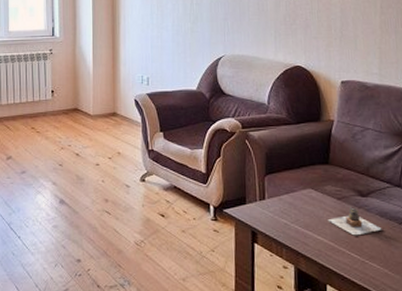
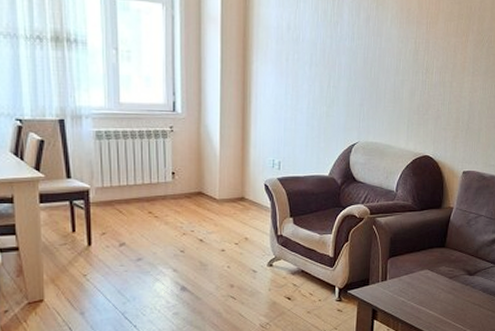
teapot: present [327,207,382,236] -> none [439,285,483,309]

